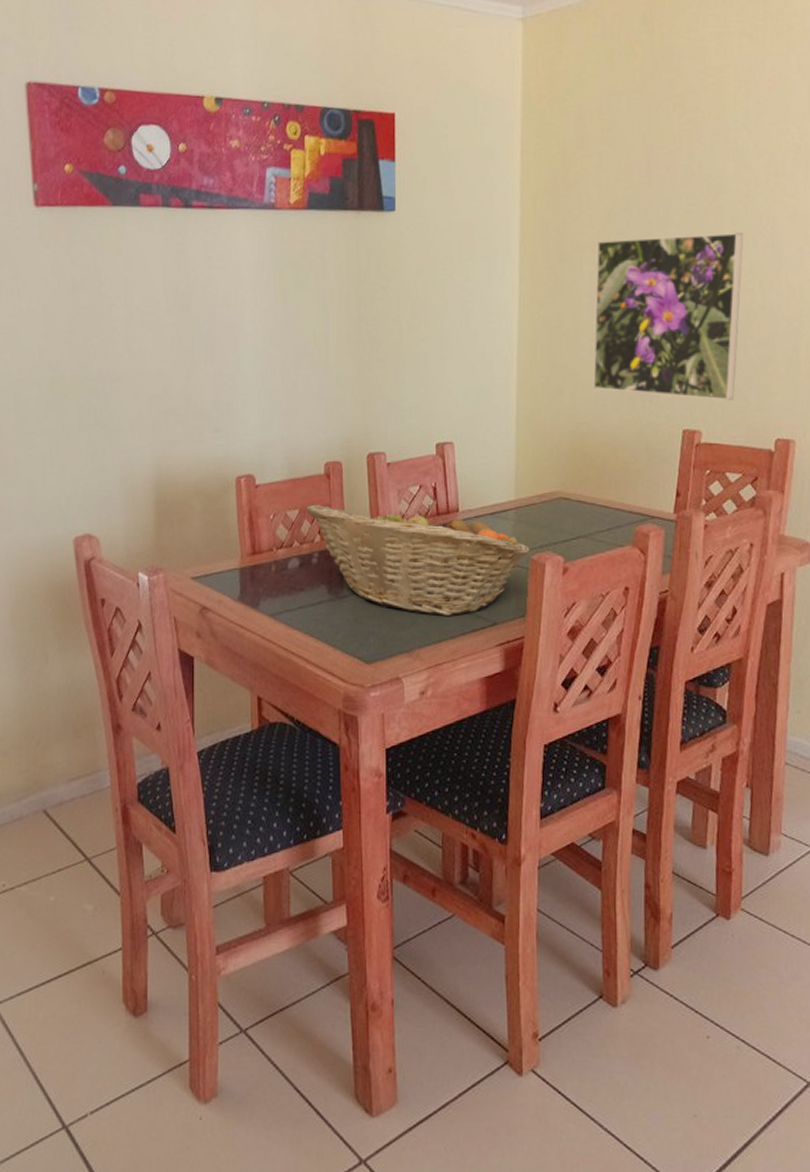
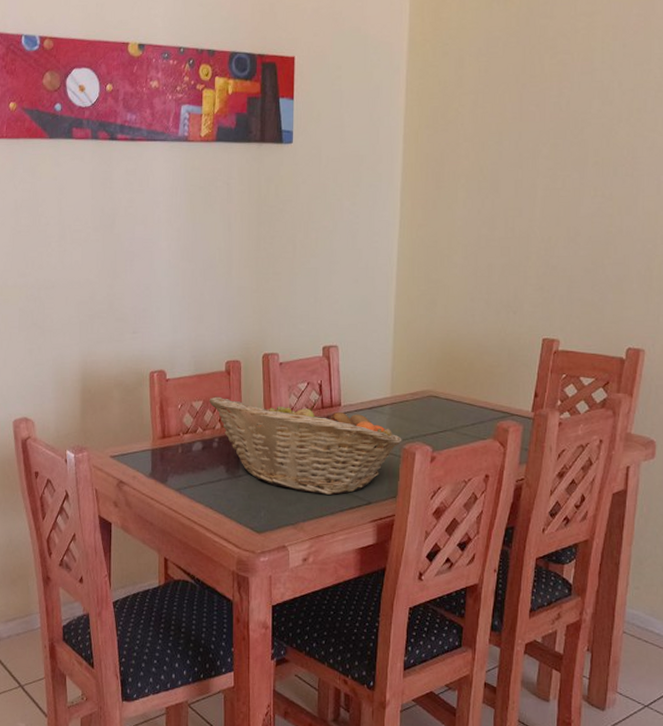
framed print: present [593,232,744,400] -> none [463,162,606,313]

